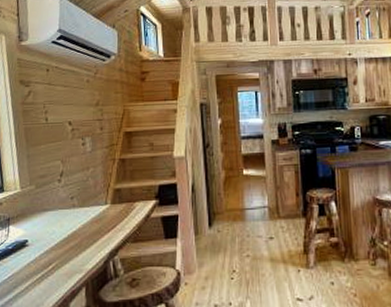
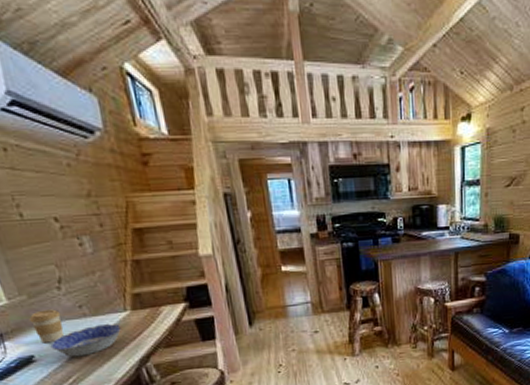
coffee cup: none [32,199,56,230] -> present [28,309,64,344]
bowl: none [42,216,100,245] -> present [50,324,121,357]

